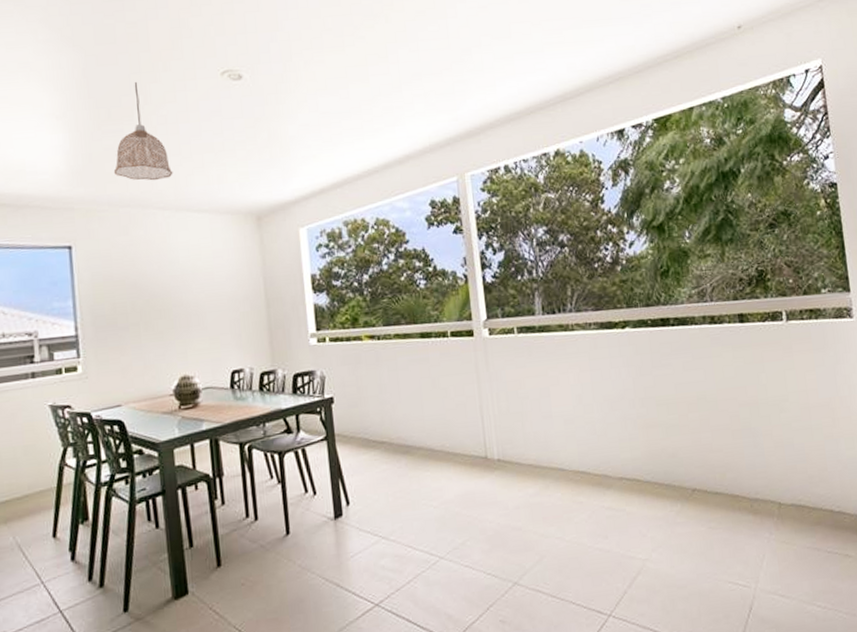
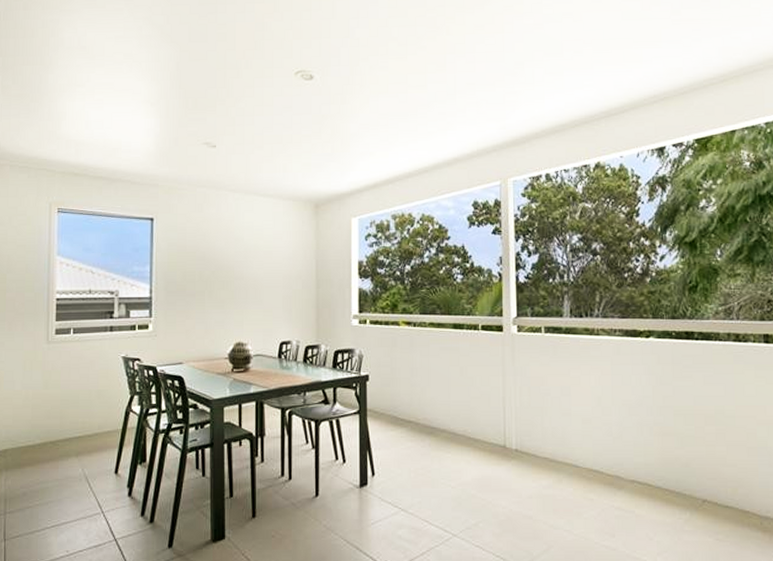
pendant lamp: present [113,82,173,181] -> none [195,77,246,166]

